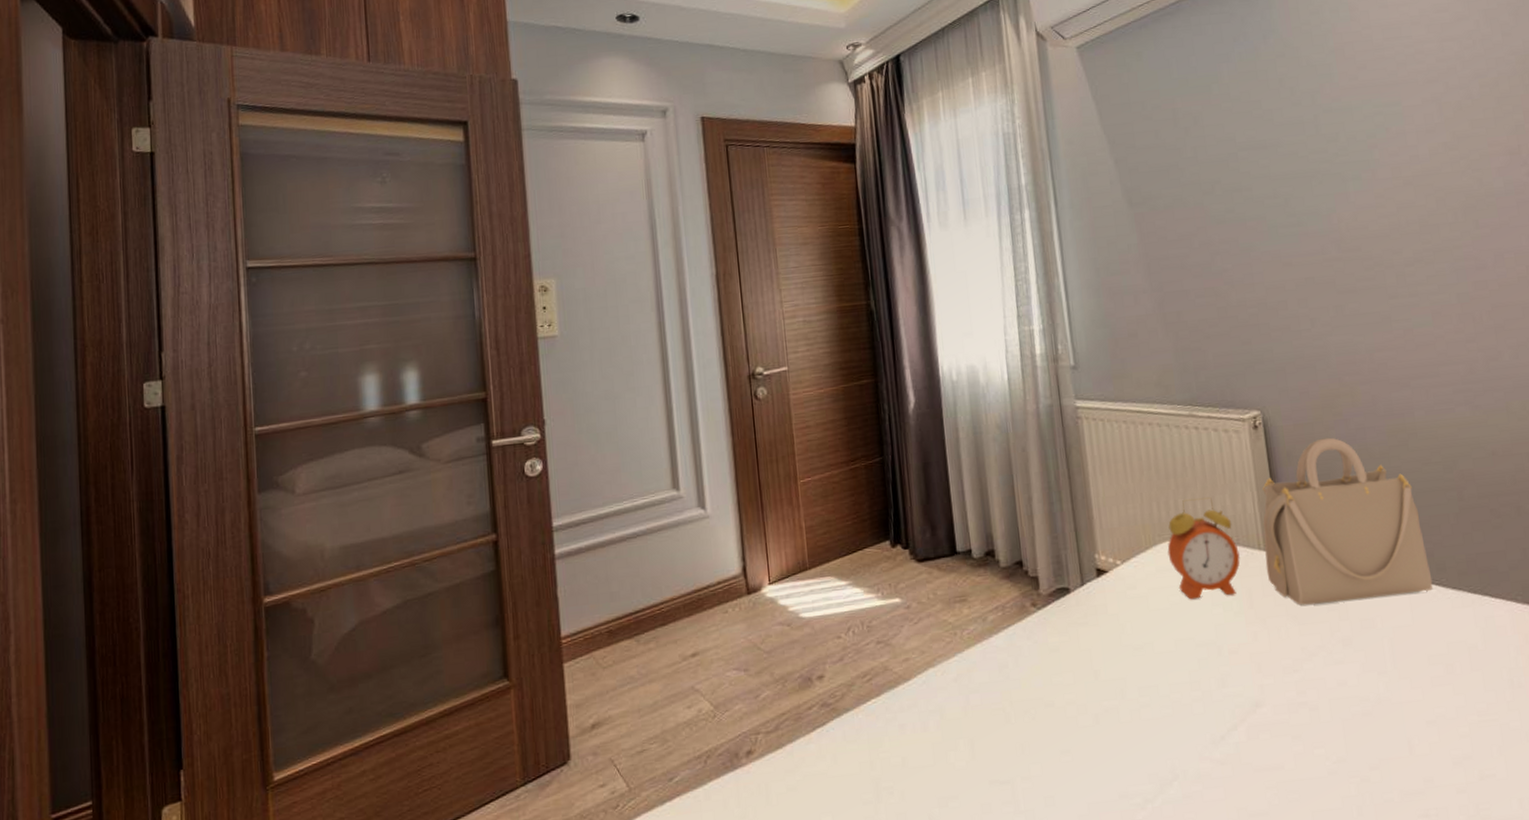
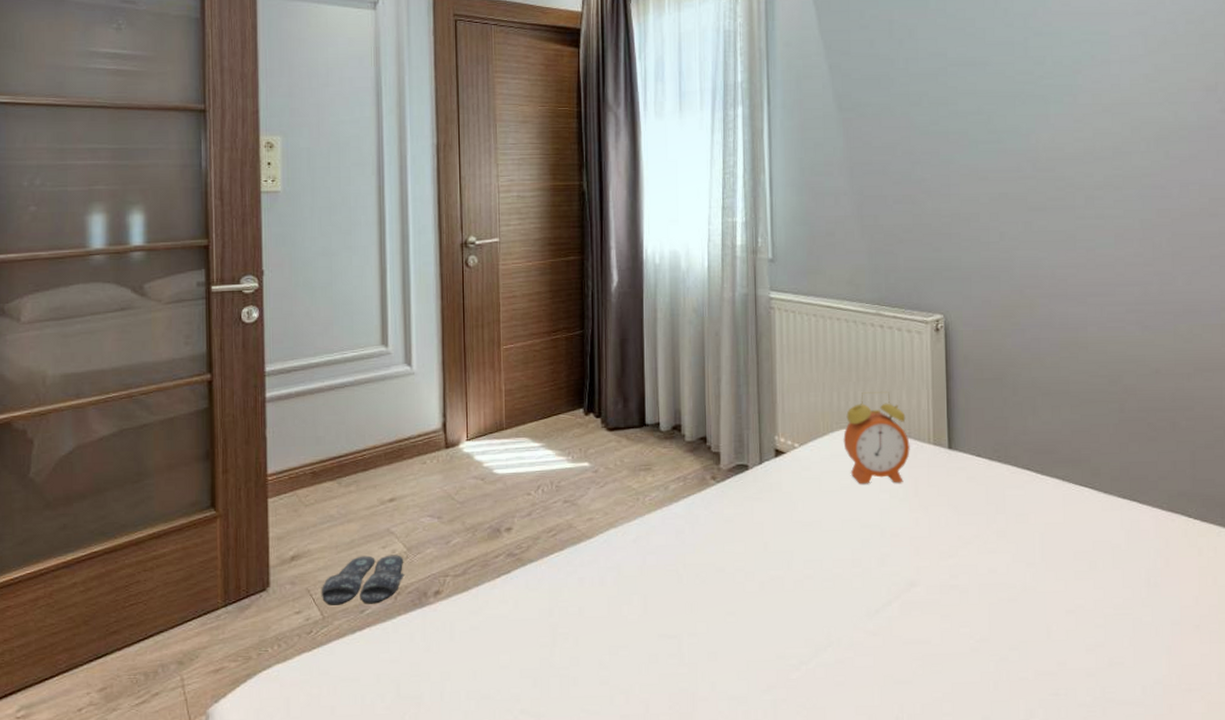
slippers: none [626,714,713,775] -> present [322,554,405,605]
handbag: present [1262,437,1433,606] -> none [933,345,1087,497]

